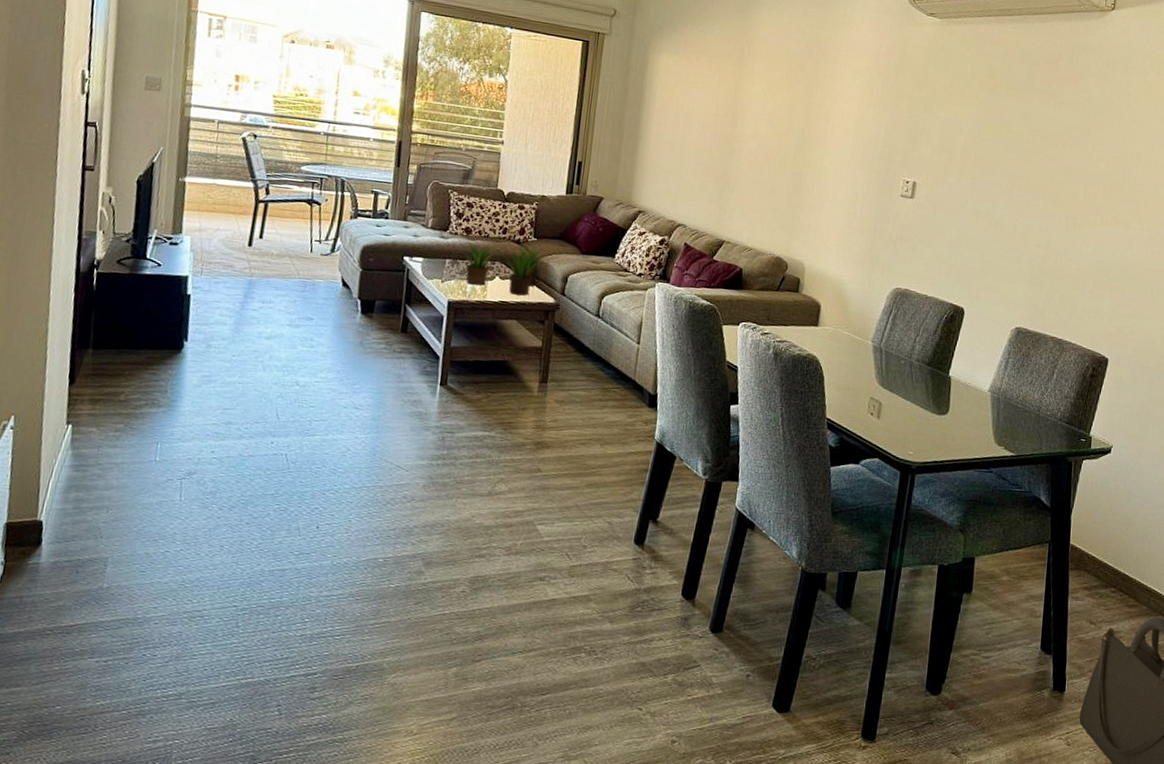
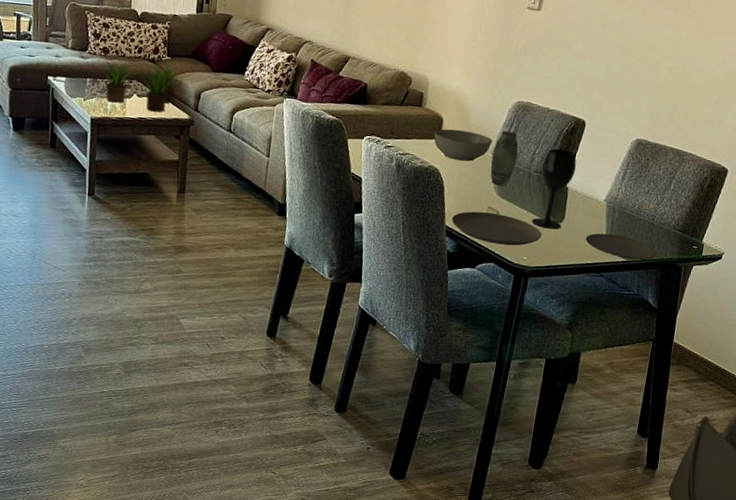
bowl: none [811,315,872,350] -> present [433,129,493,162]
plate: none [832,402,927,440] -> present [451,211,542,246]
vase: none [871,318,899,375] -> present [490,130,519,186]
wine glass: none [915,336,958,422] -> present [531,148,577,230]
plate: none [971,425,1046,455] -> present [585,233,658,260]

